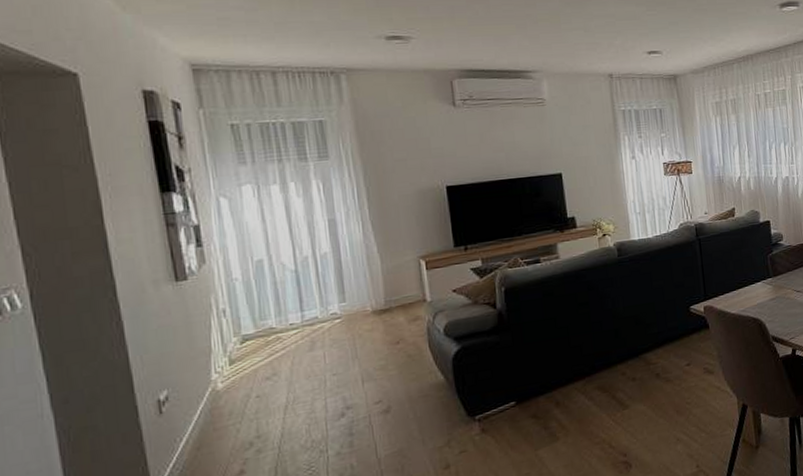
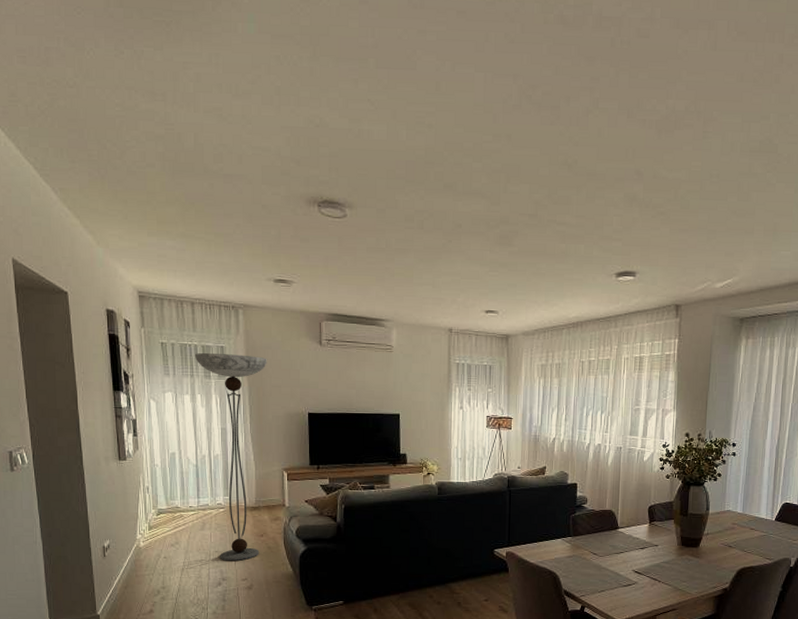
floor lamp: none [281,127,397,384] -> present [194,352,268,561]

